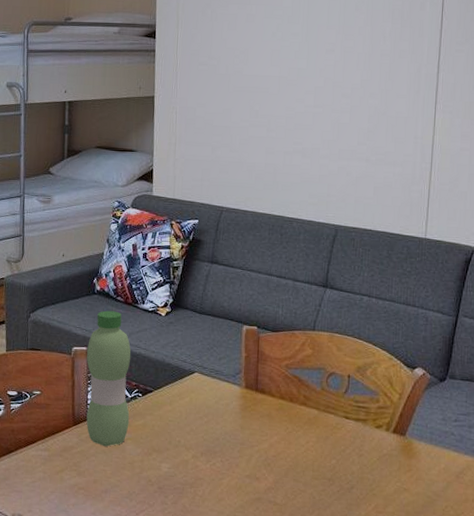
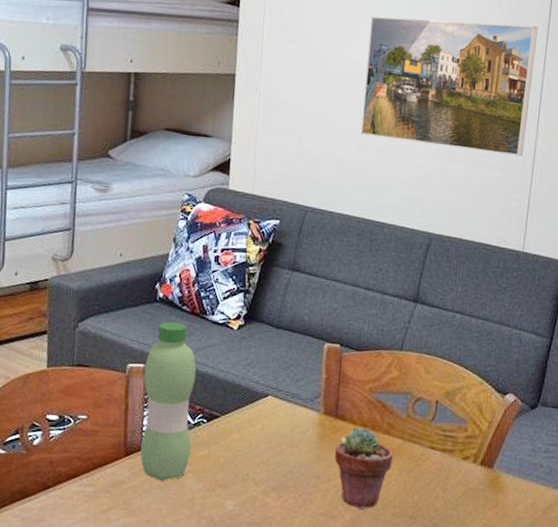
potted succulent: none [257,399,310,472] -> present [335,427,393,509]
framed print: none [268,32,431,152] -> present [361,16,539,157]

